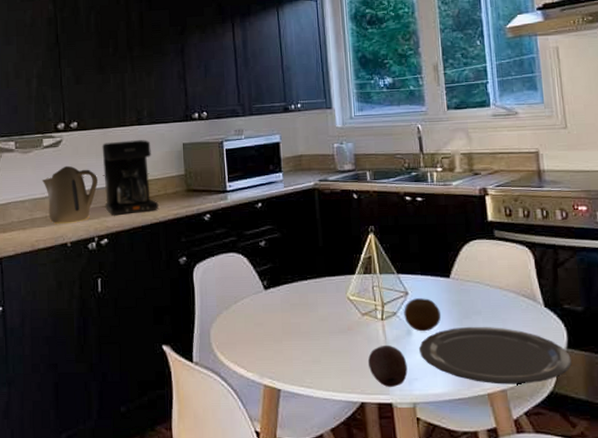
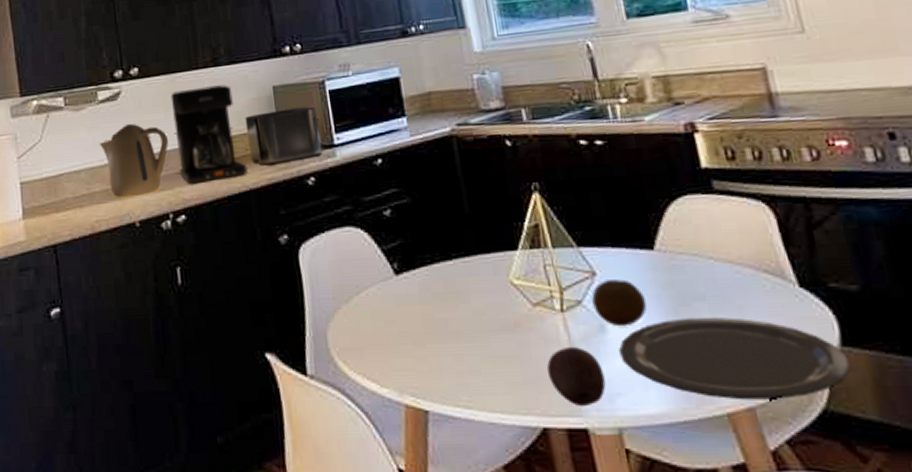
toaster: none [159,160,218,205] -> present [245,106,324,167]

